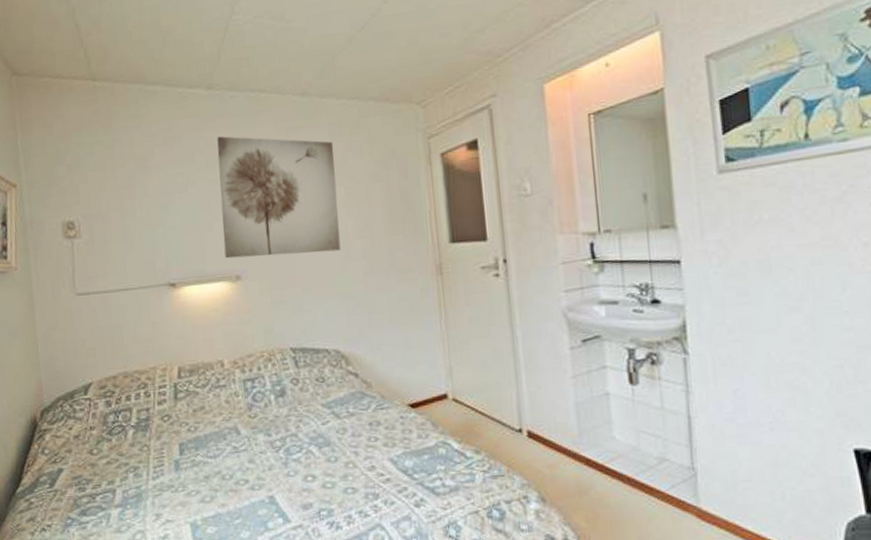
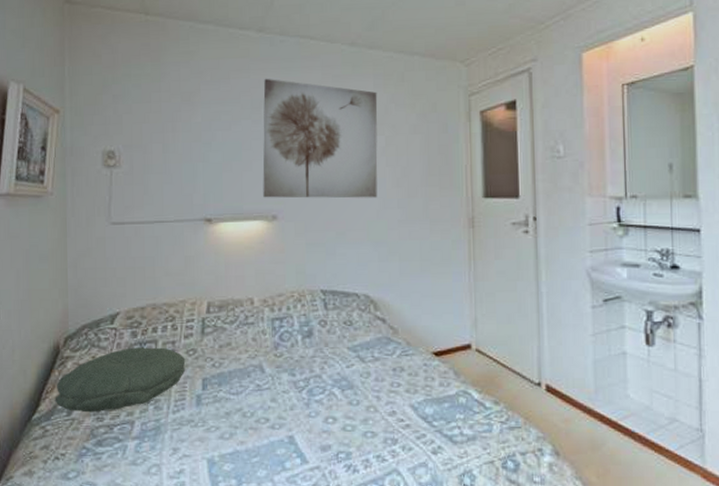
pillow: none [36,415,161,484] -> present [55,347,186,413]

